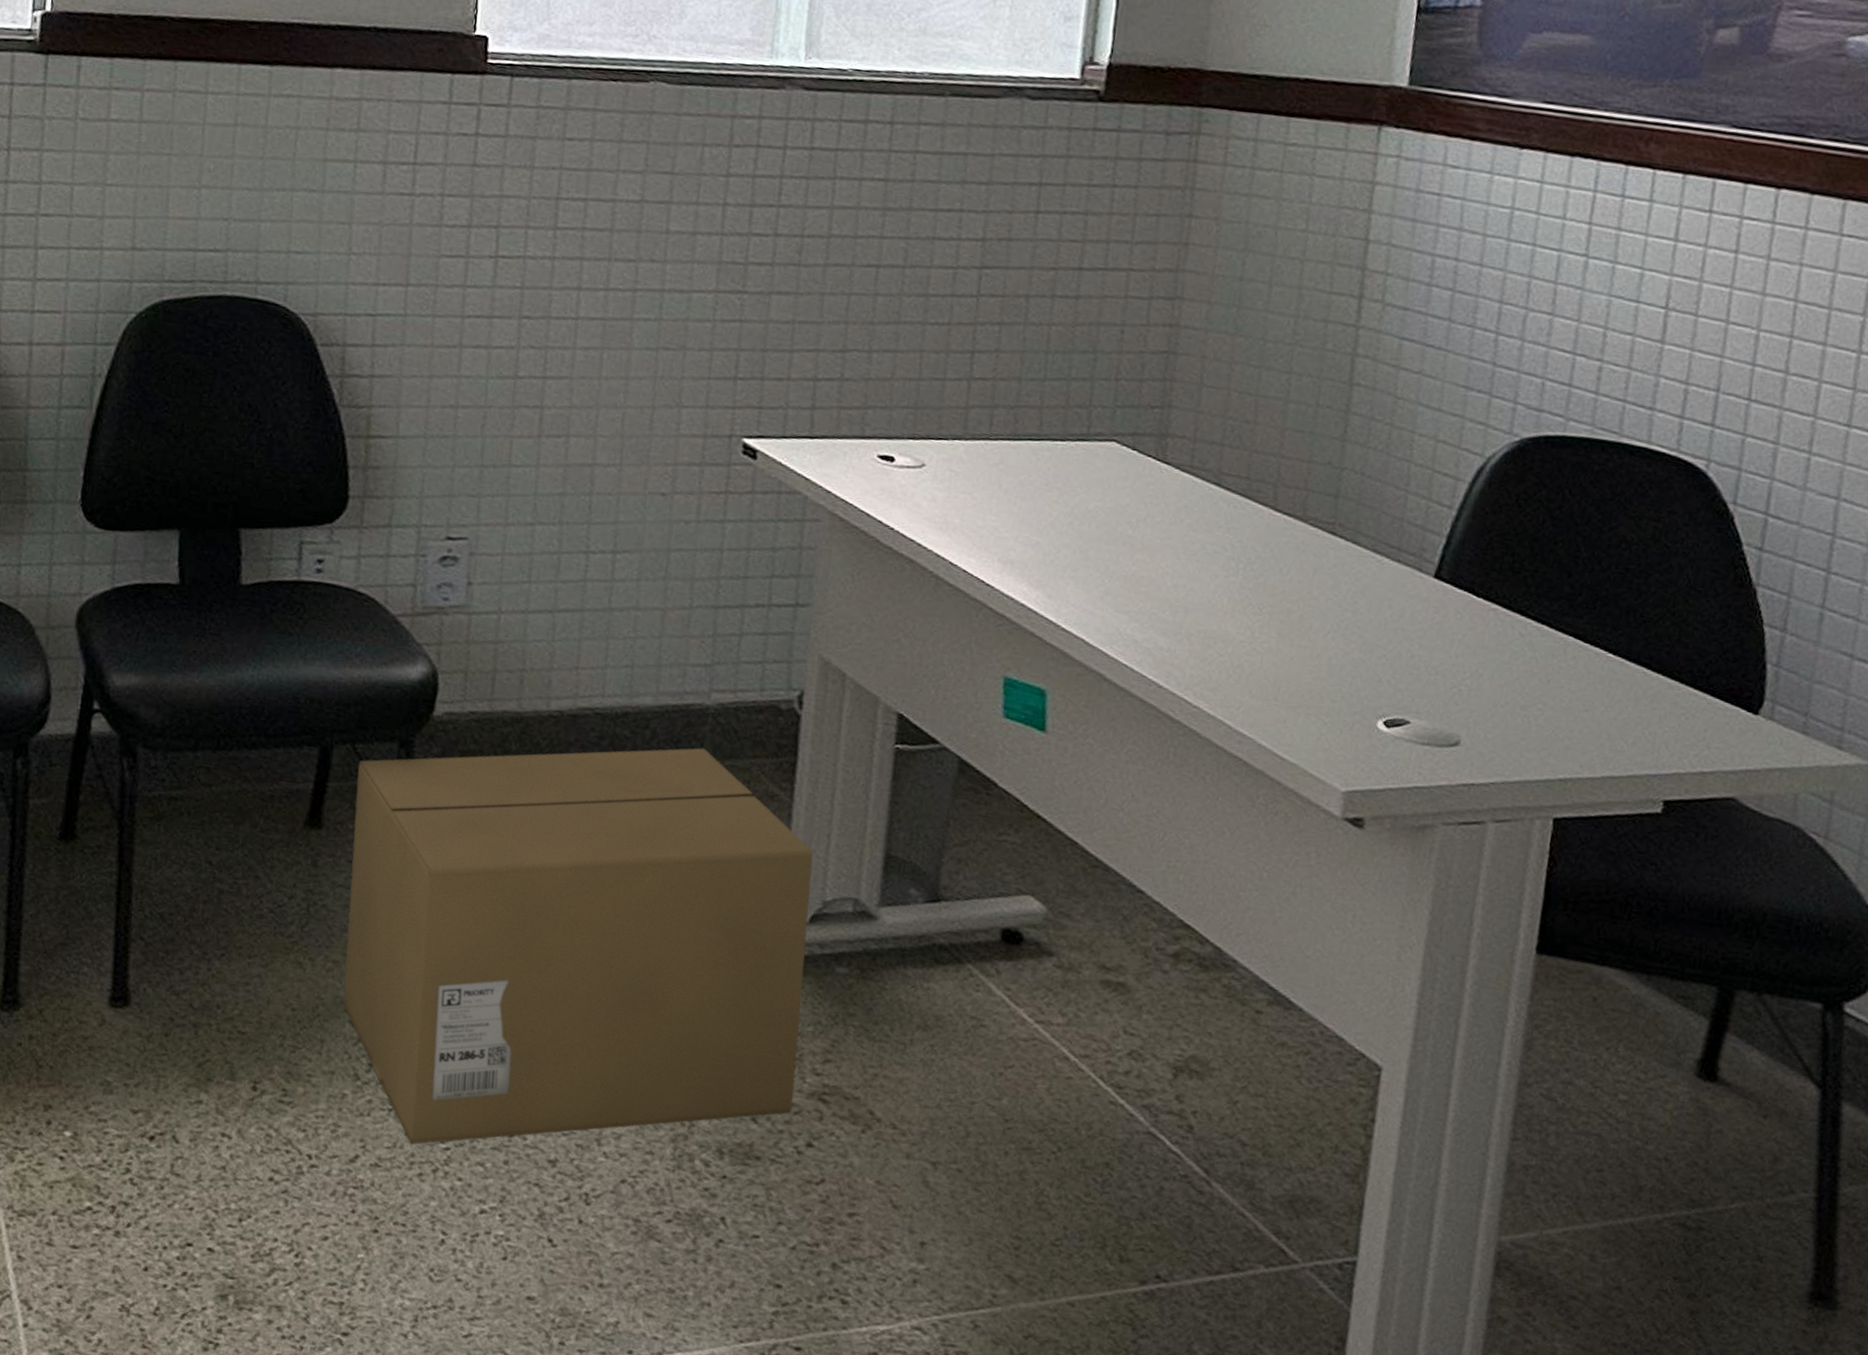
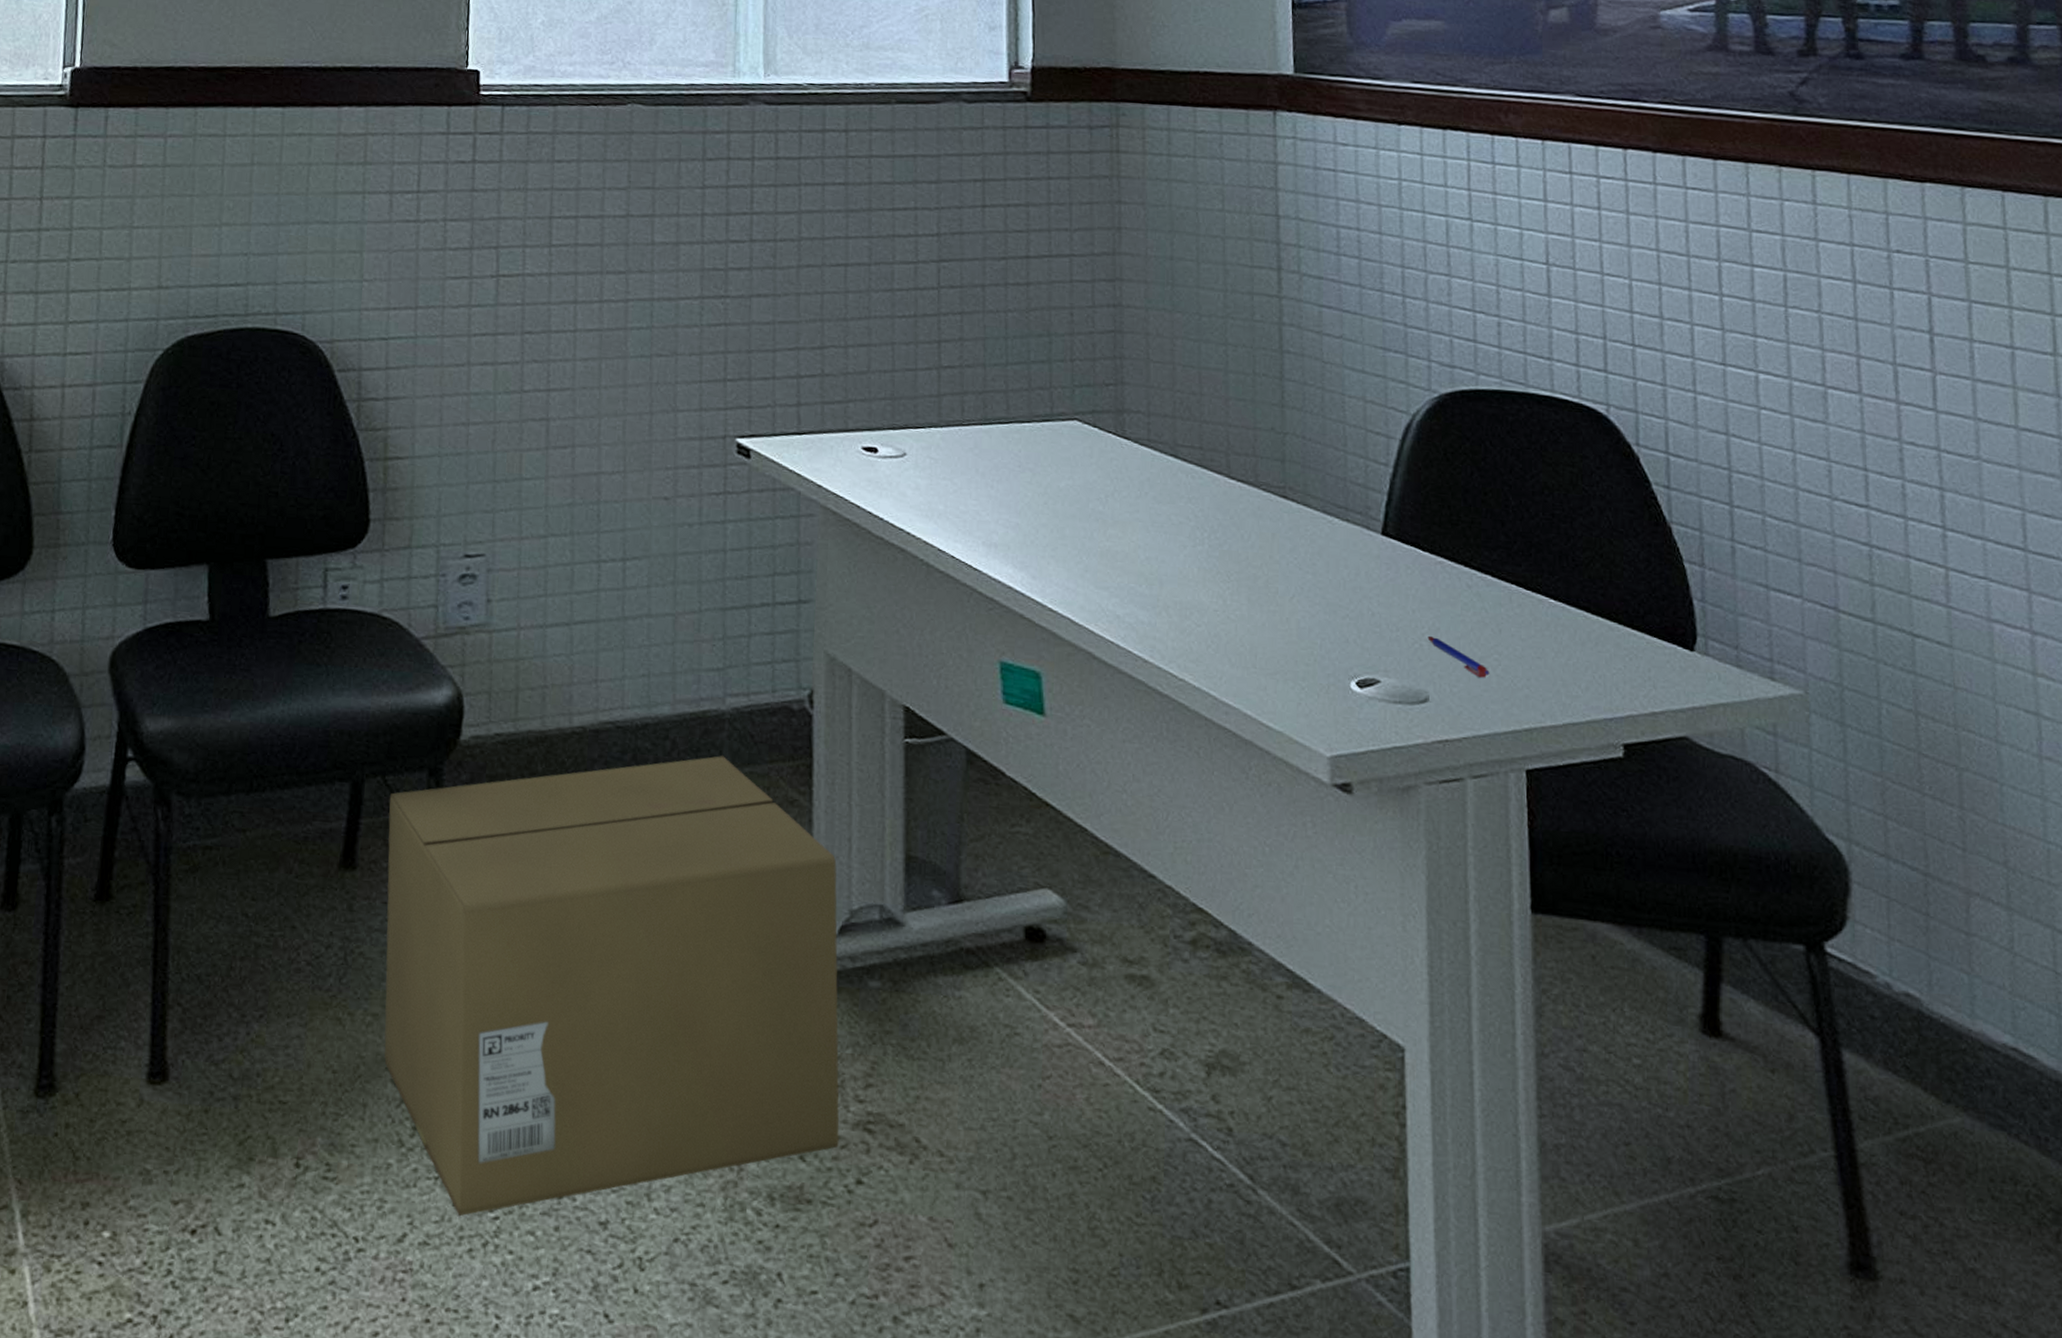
pen: none [1468,682,1531,727] -> present [1427,636,1490,678]

